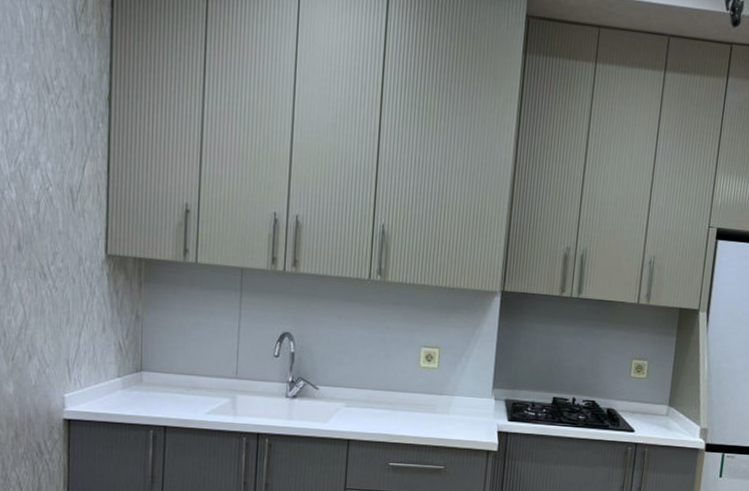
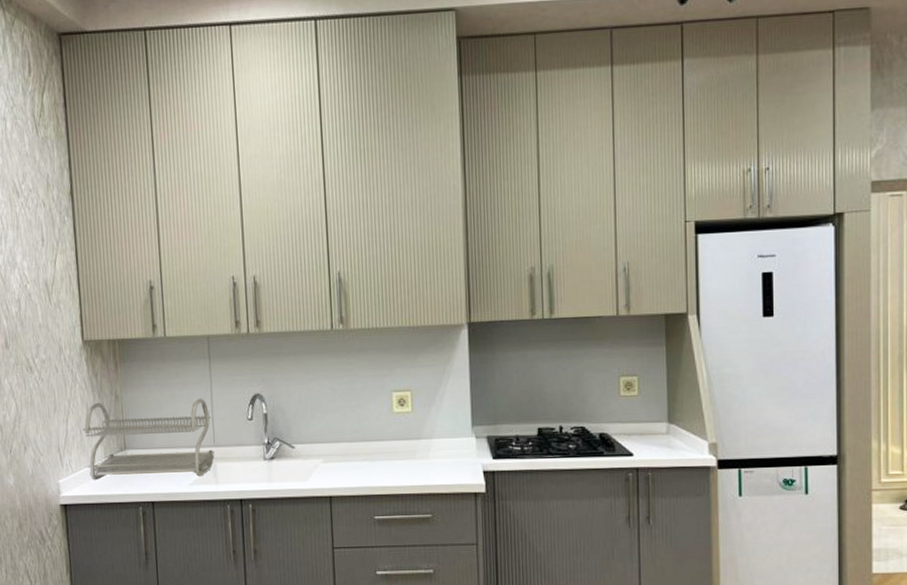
dish rack: none [96,320,236,407] -> present [82,398,215,481]

